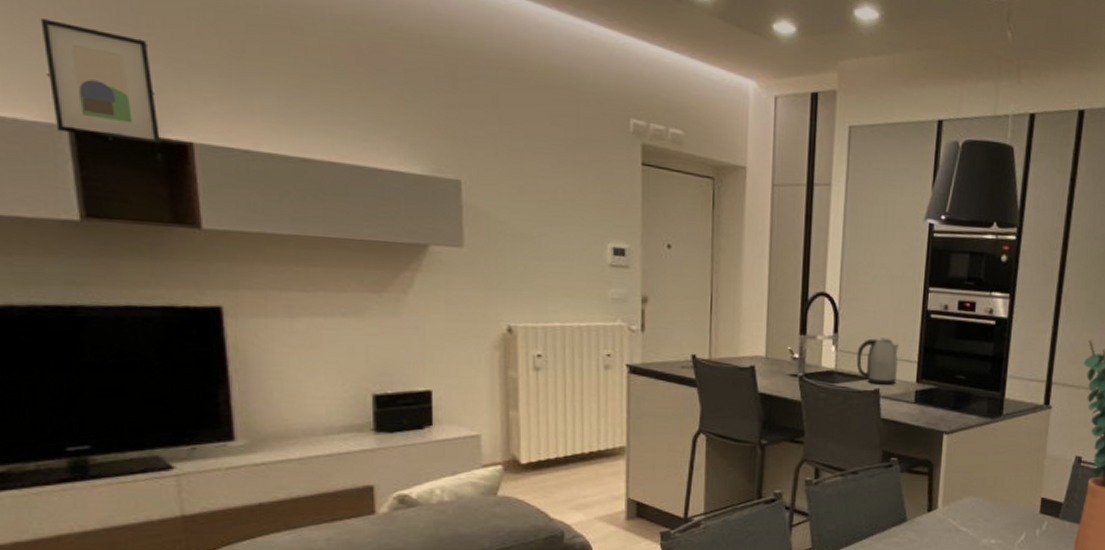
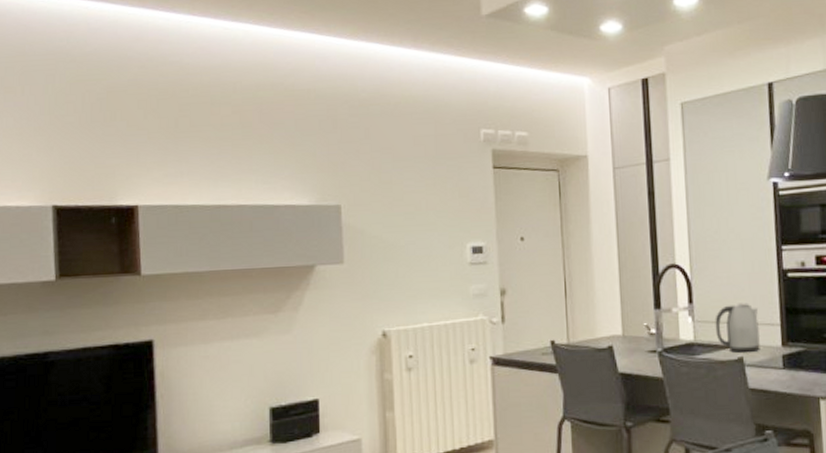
picture frame: present [40,19,160,145] -> none [40,127,115,212]

